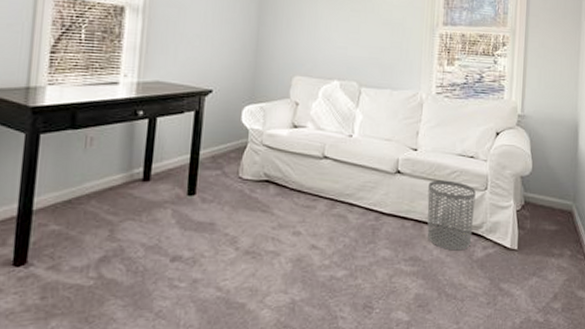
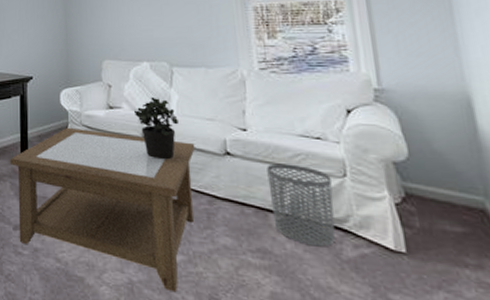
coffee table: none [174,147,371,306] -> present [9,127,195,293]
potted plant: none [317,116,359,180] -> present [133,97,178,160]

